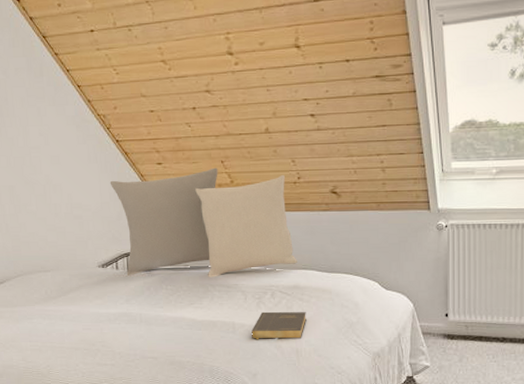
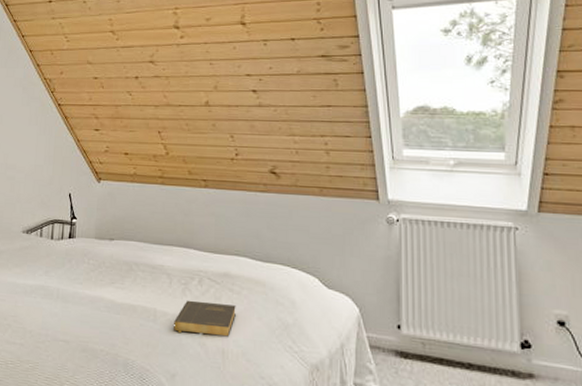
pillow: present [110,167,218,277] -> none [46,137,154,246]
pillow: present [195,174,297,278] -> none [129,149,230,255]

